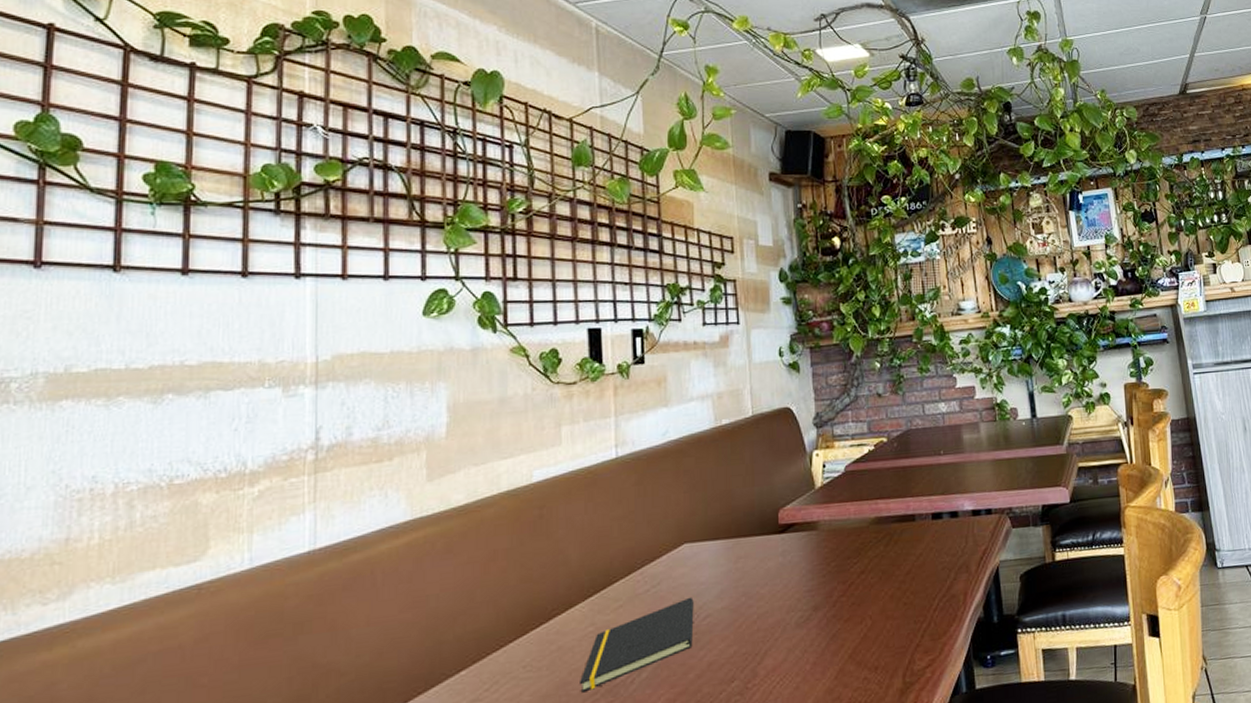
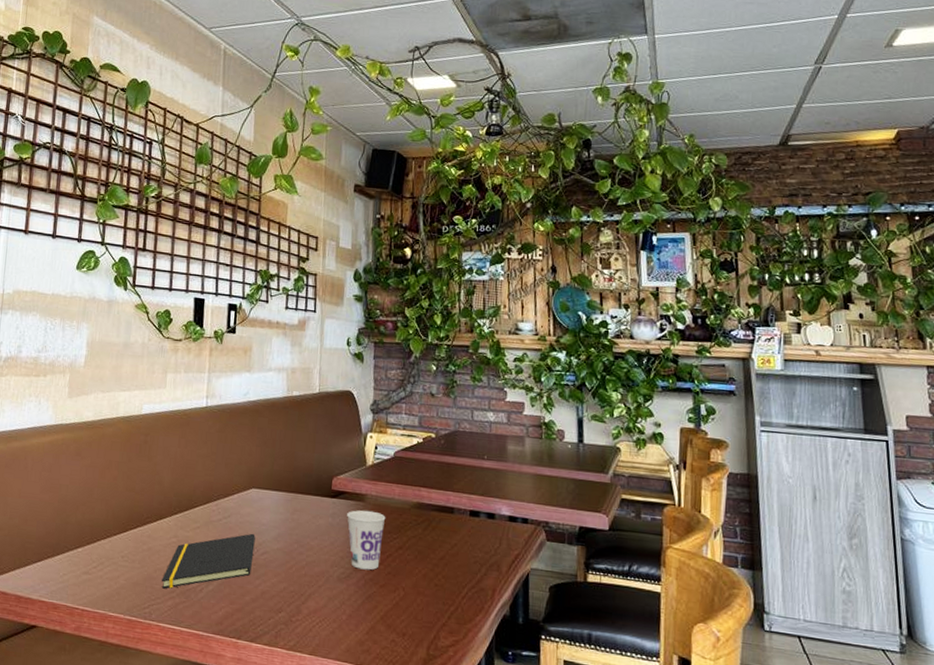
cup: none [799,538,843,608] -> present [347,510,386,570]

